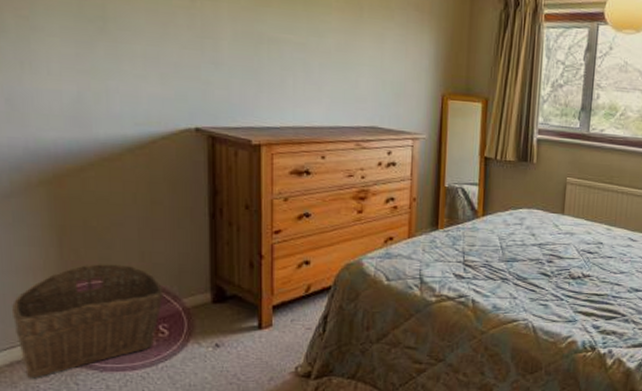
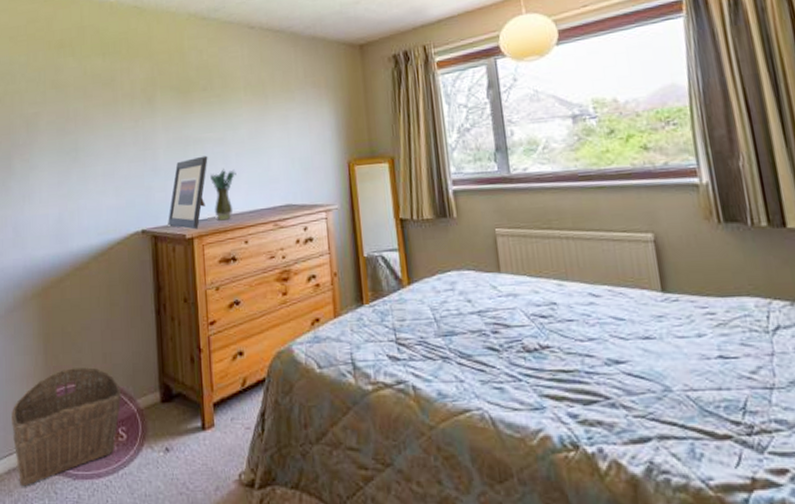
picture frame: none [230,58,285,137] -> present [168,155,208,230]
vase: none [286,77,318,132] -> present [210,169,237,221]

